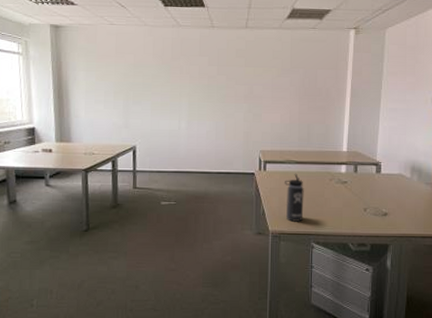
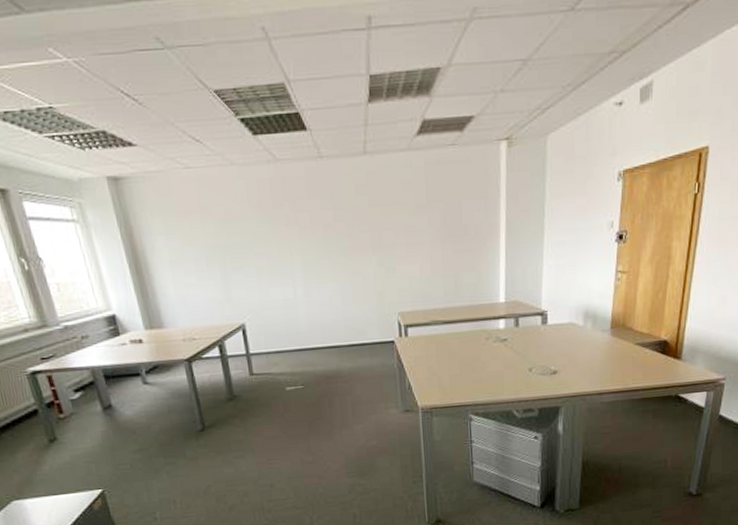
thermos bottle: present [285,173,304,222] -> none [432,335,457,393]

